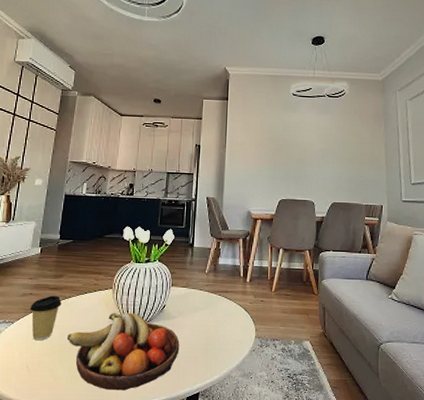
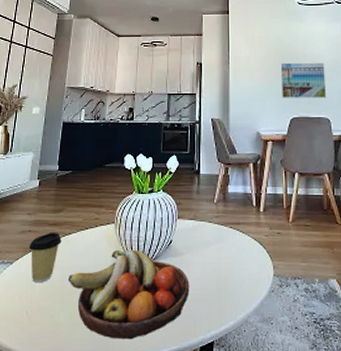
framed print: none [272,149,313,183] -> present [280,62,327,98]

